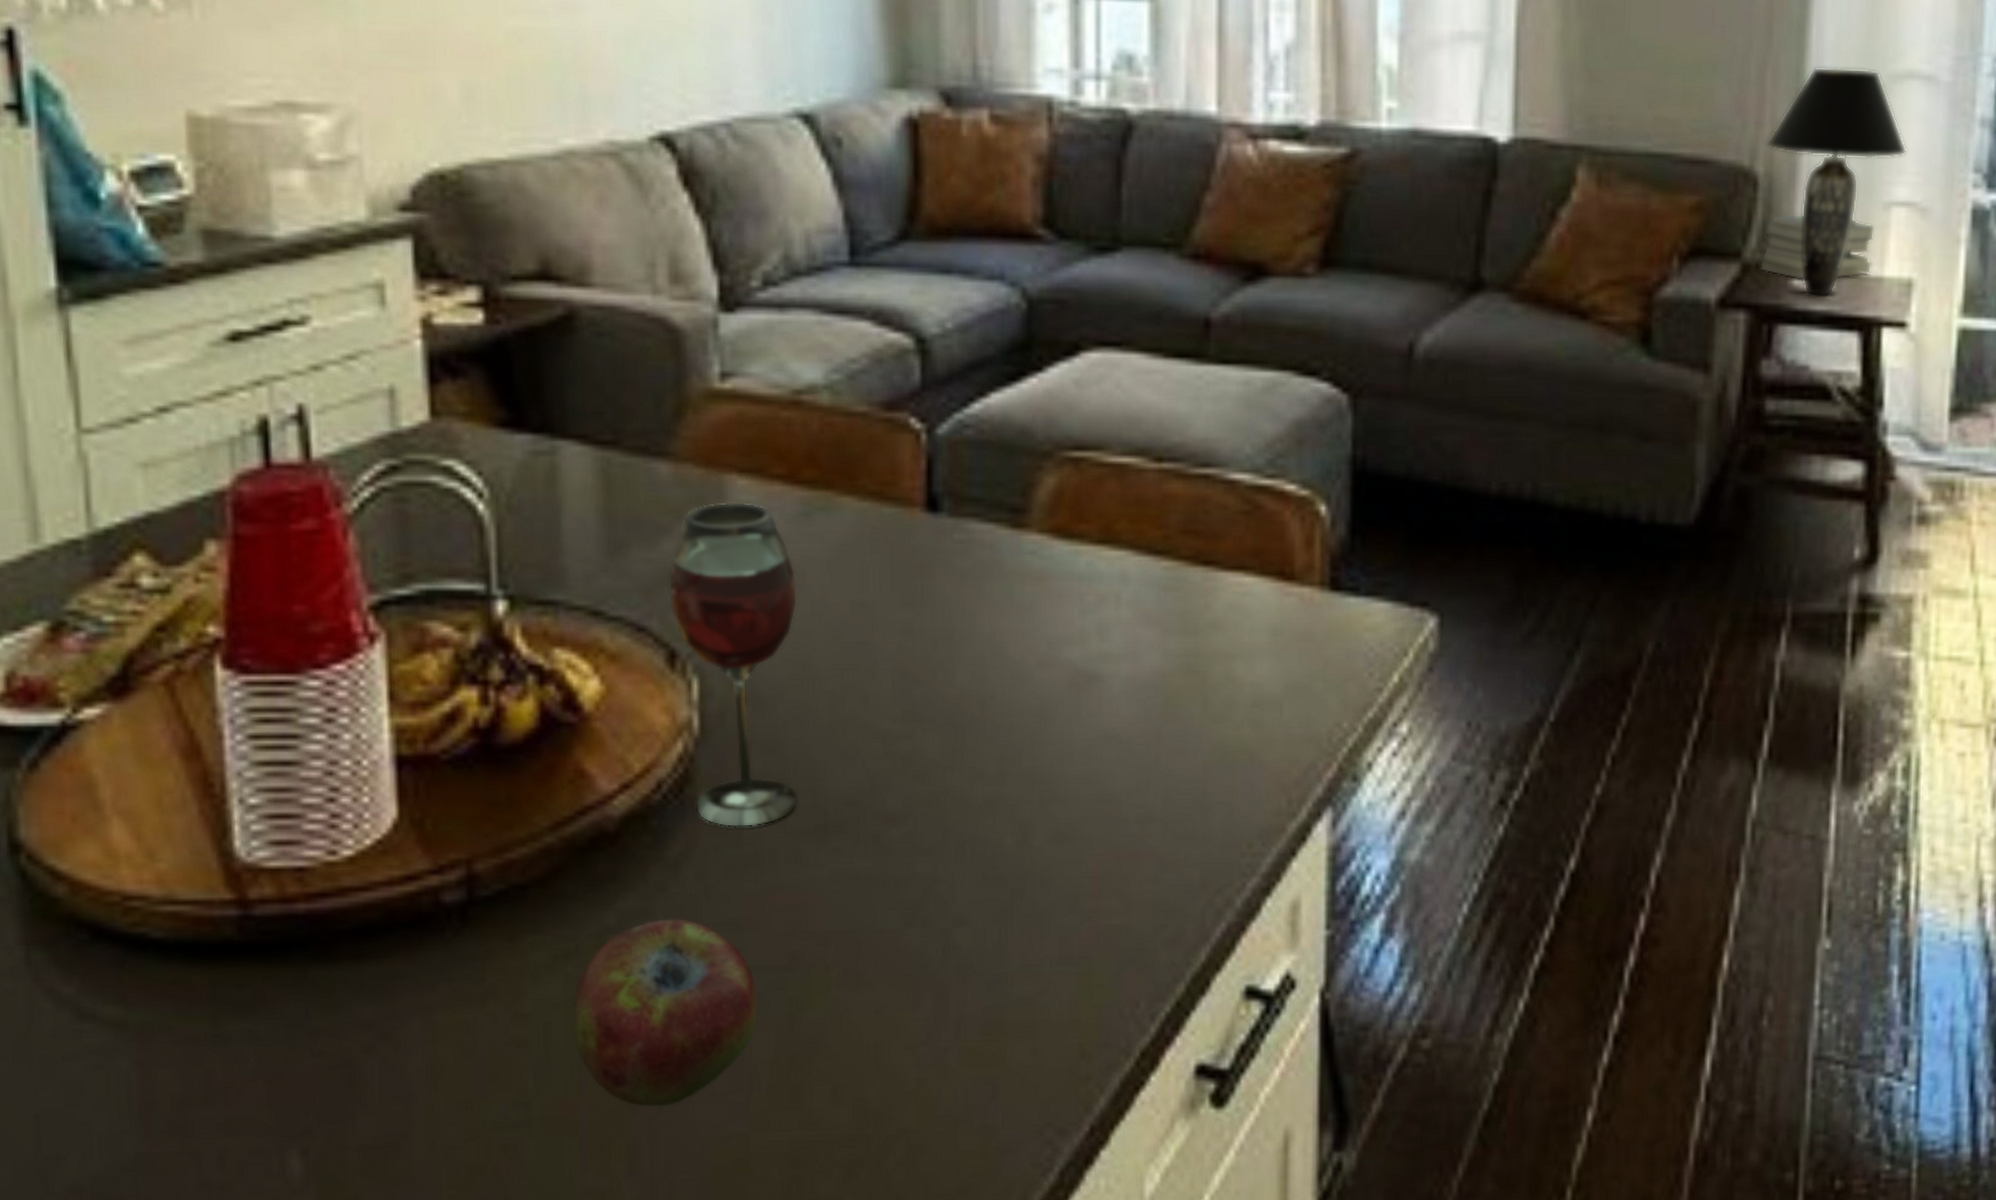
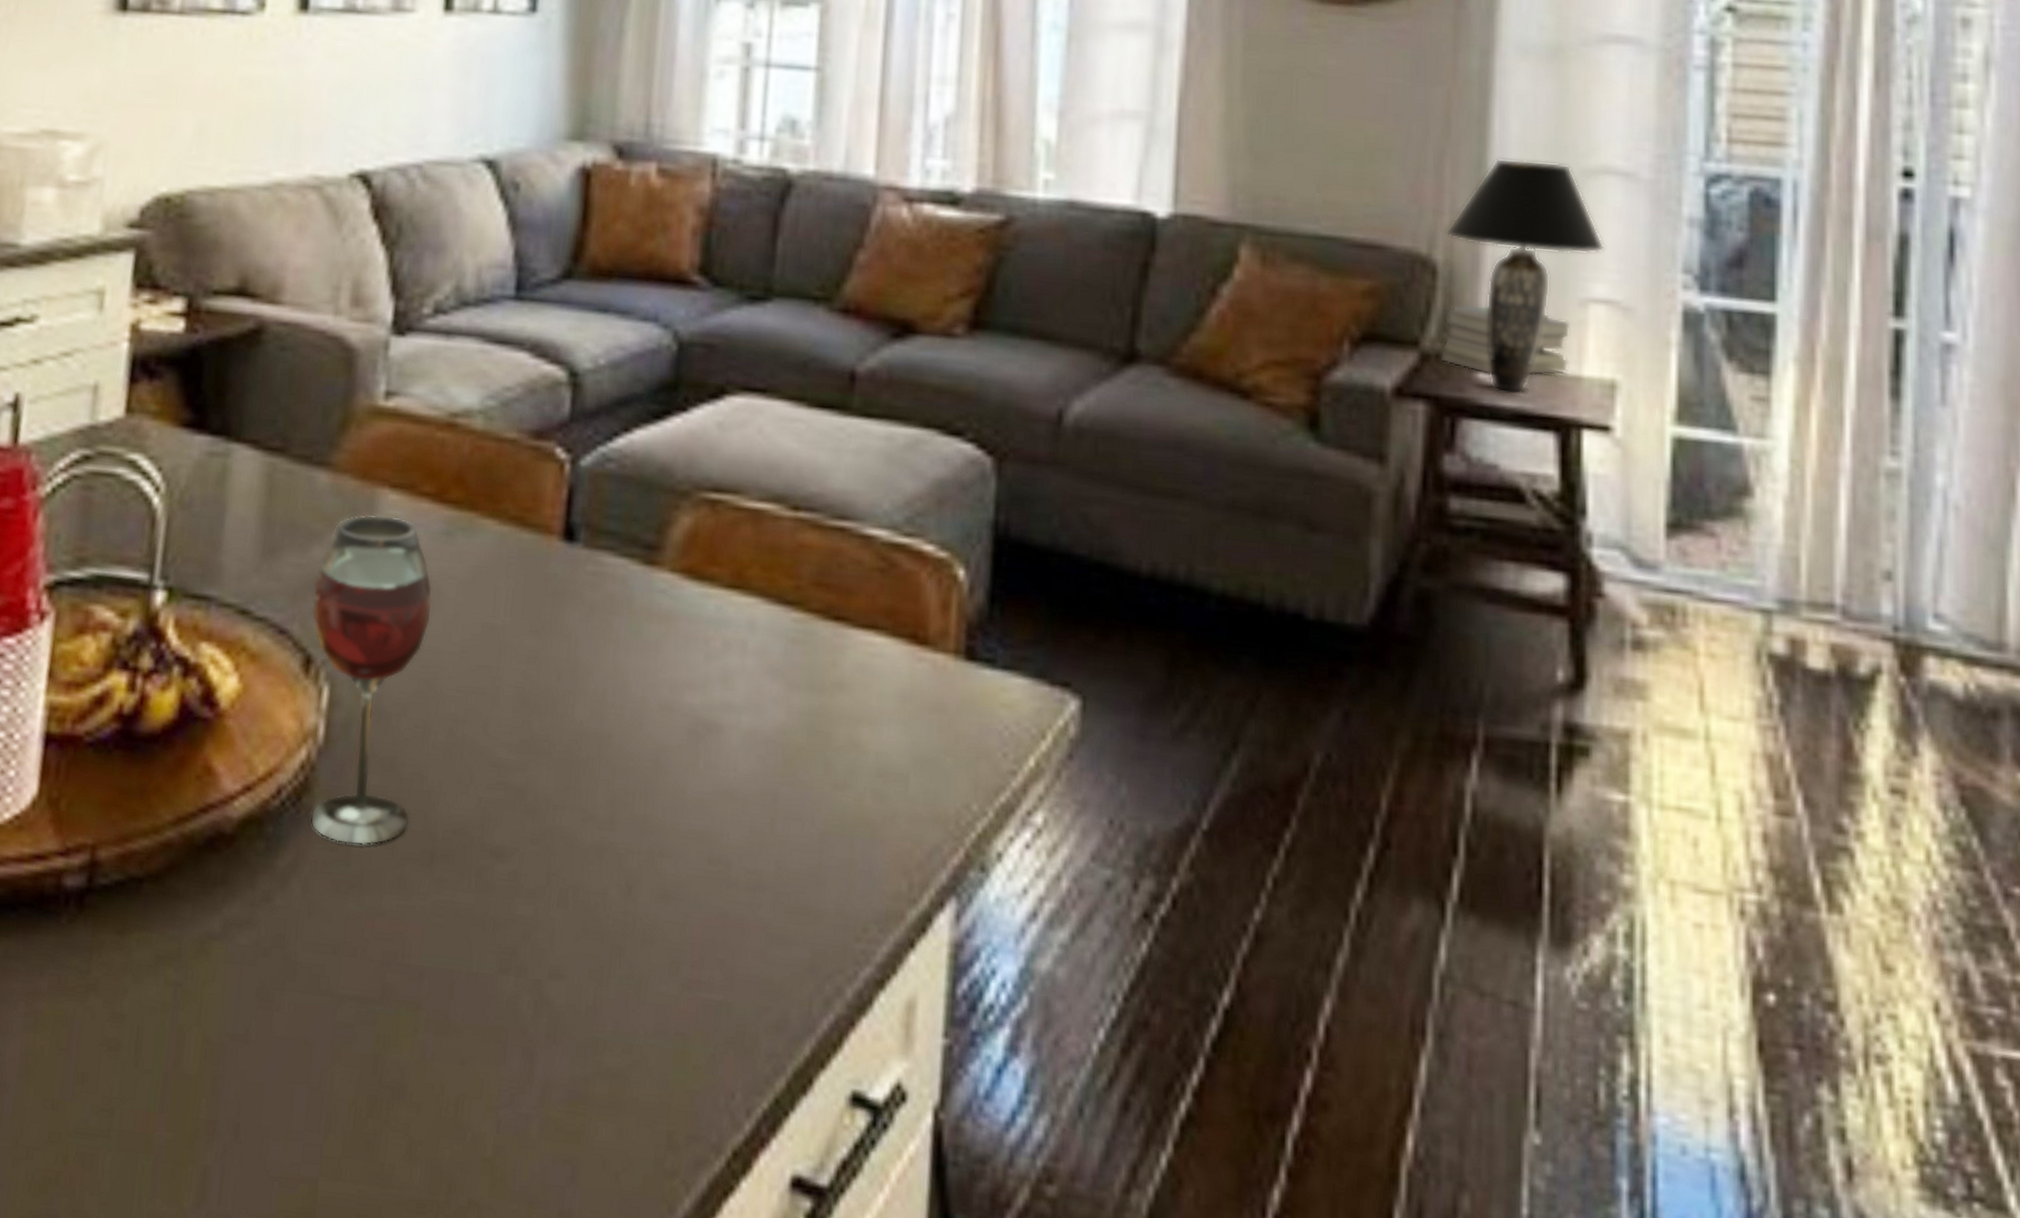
fruit: present [573,918,758,1107] -> none [163,931,346,1137]

